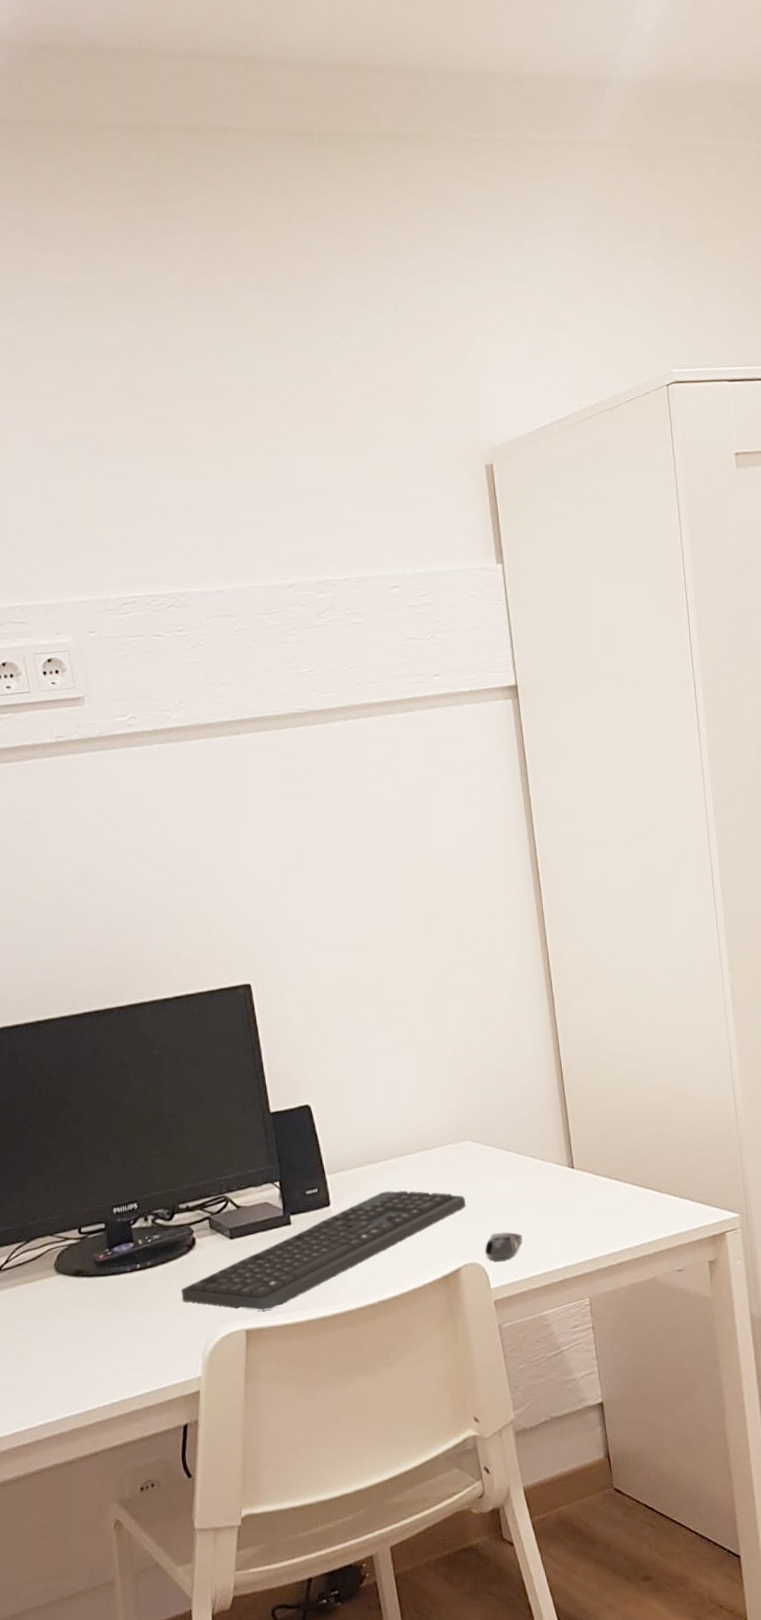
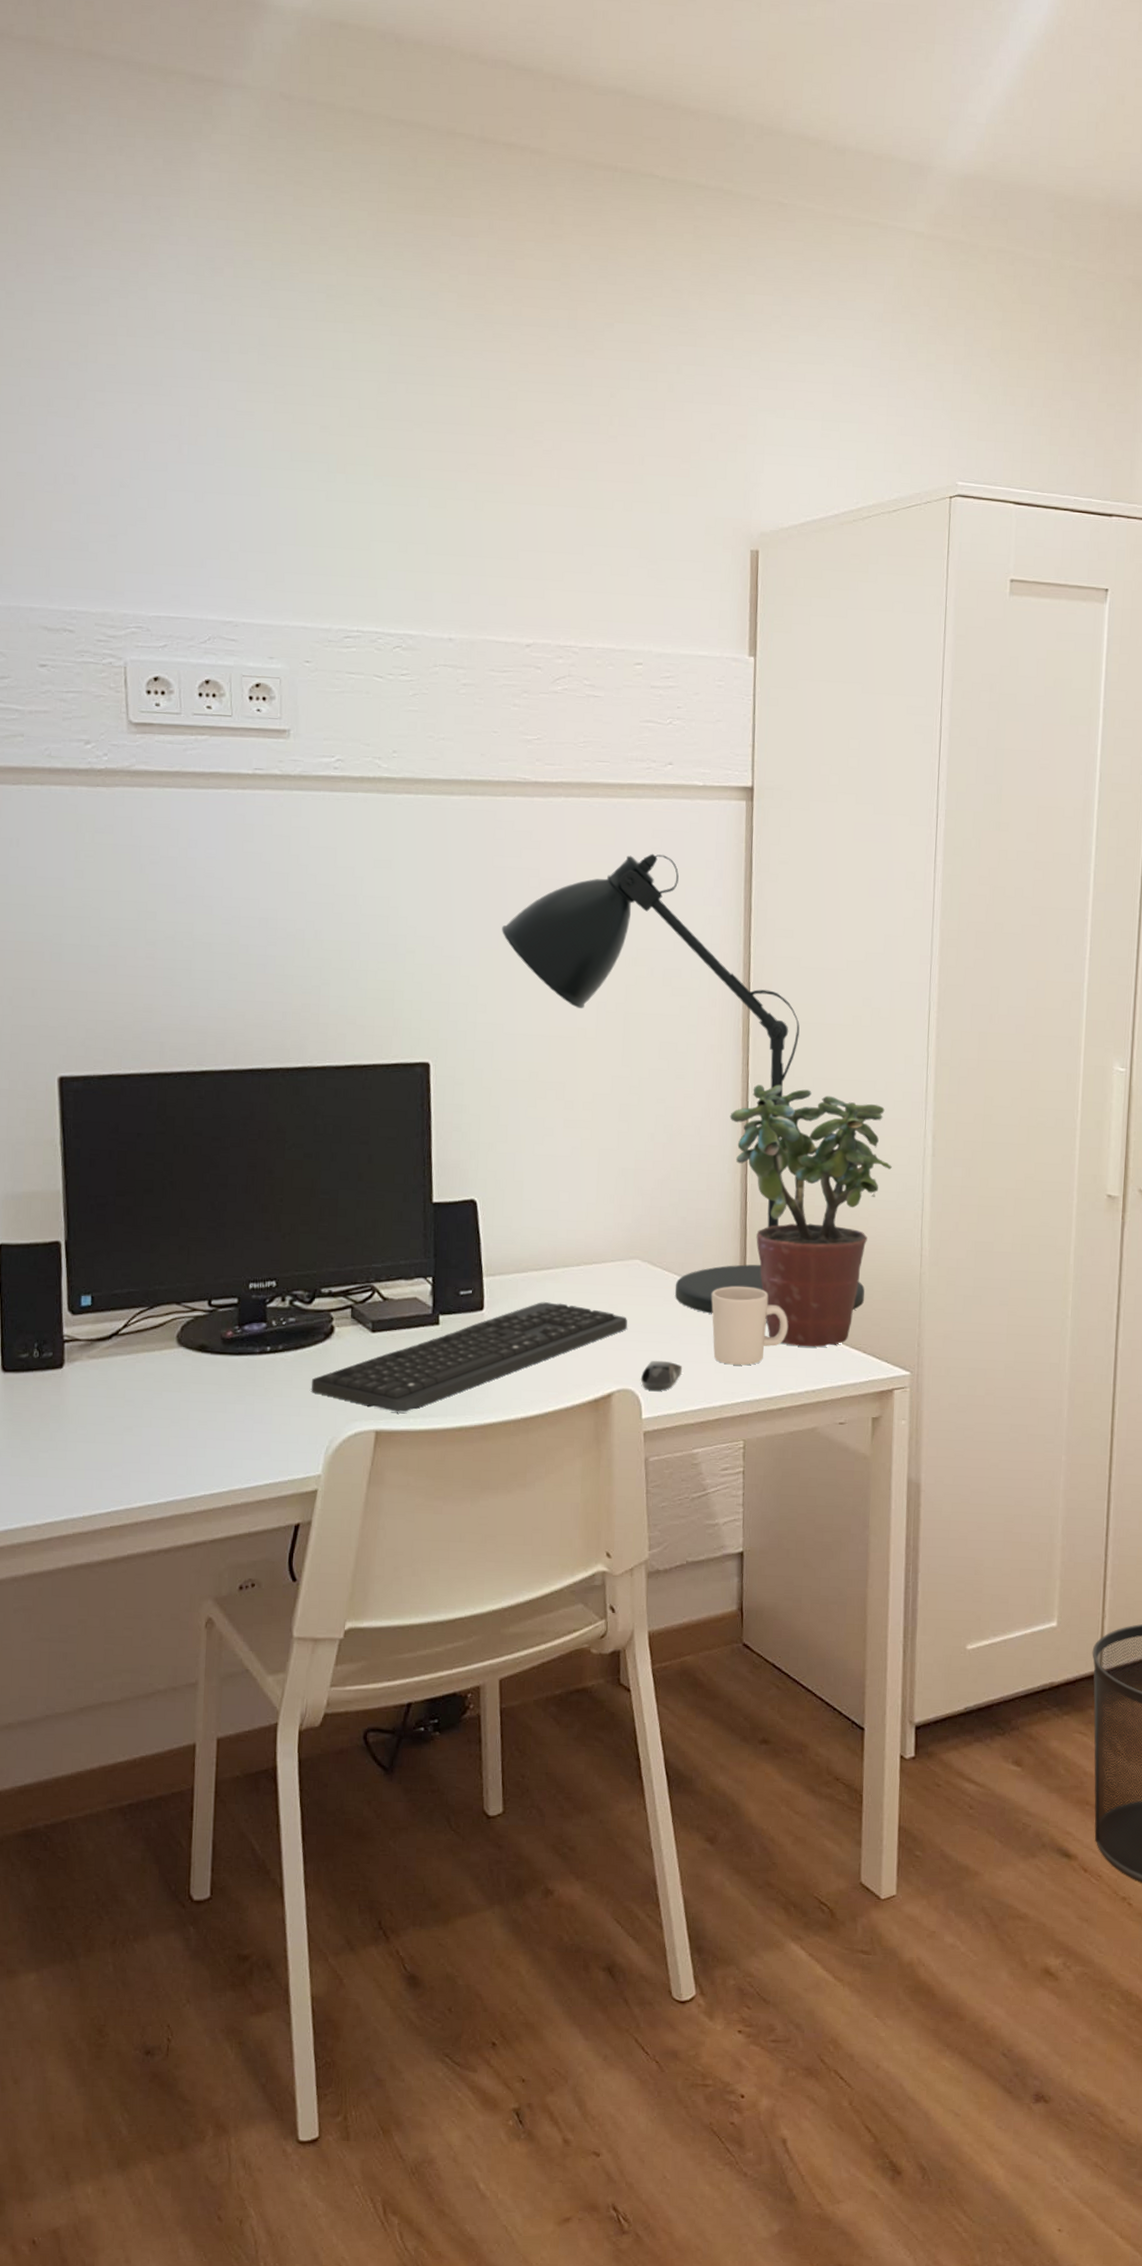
desk lamp: none [300,761,687,1183] -> present [502,853,865,1319]
potted plant: none [536,959,696,1203] -> present [729,1084,892,1347]
mug: none [541,1152,617,1228] -> present [711,1286,788,1366]

